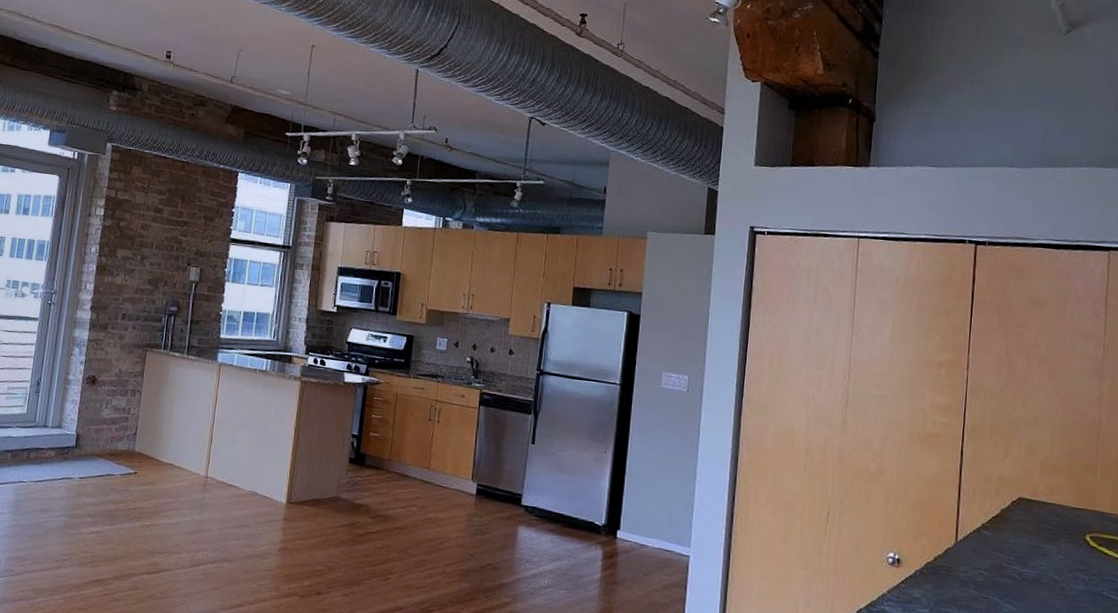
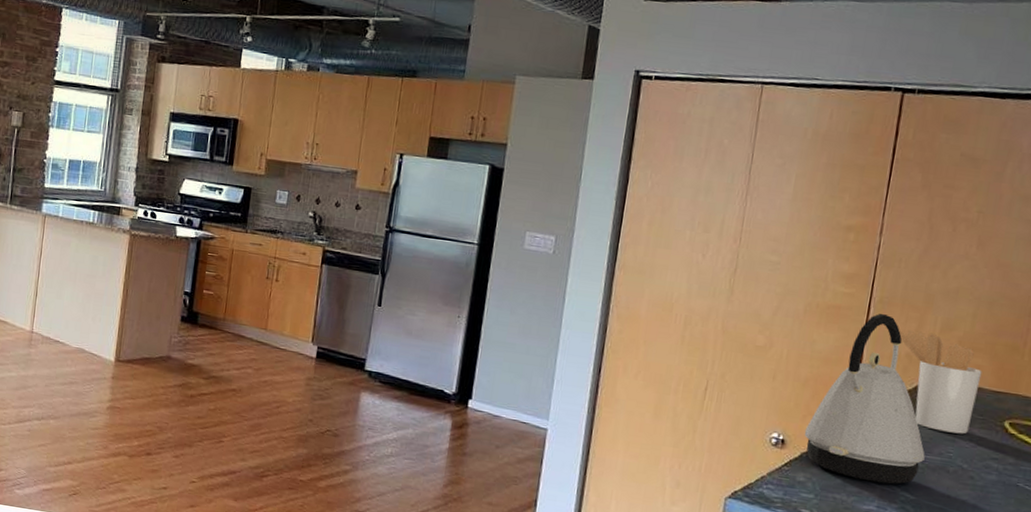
kettle: none [916,439,1022,597] -> present [804,313,925,485]
utensil holder: none [989,454,1063,549] -> present [898,330,982,434]

